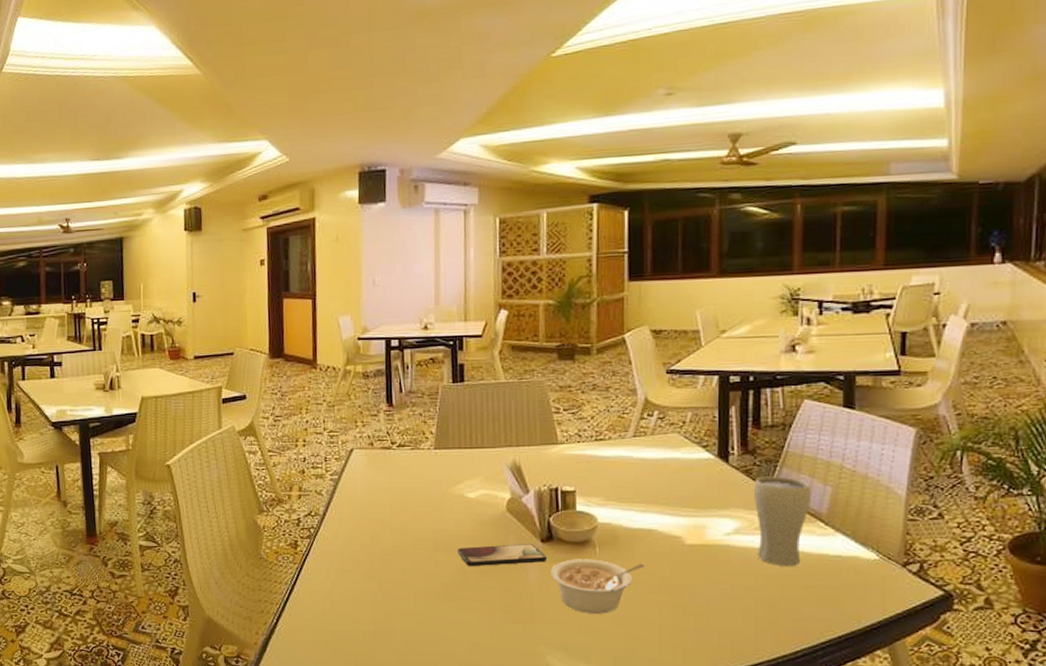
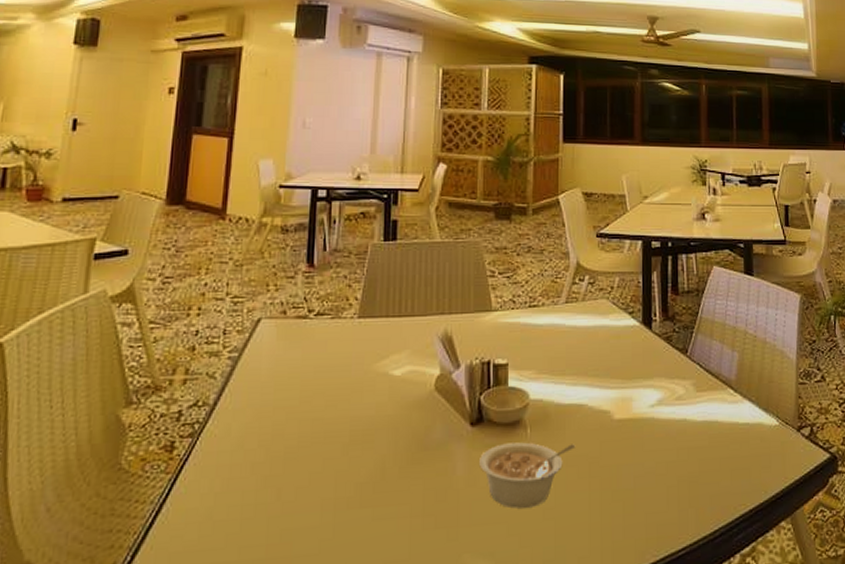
smartphone: present [457,544,546,567] -> none [376,428,475,462]
drinking glass: present [753,476,811,566] -> none [673,343,722,438]

